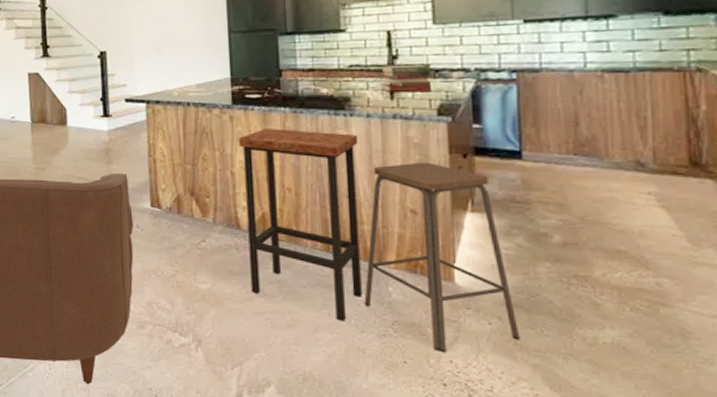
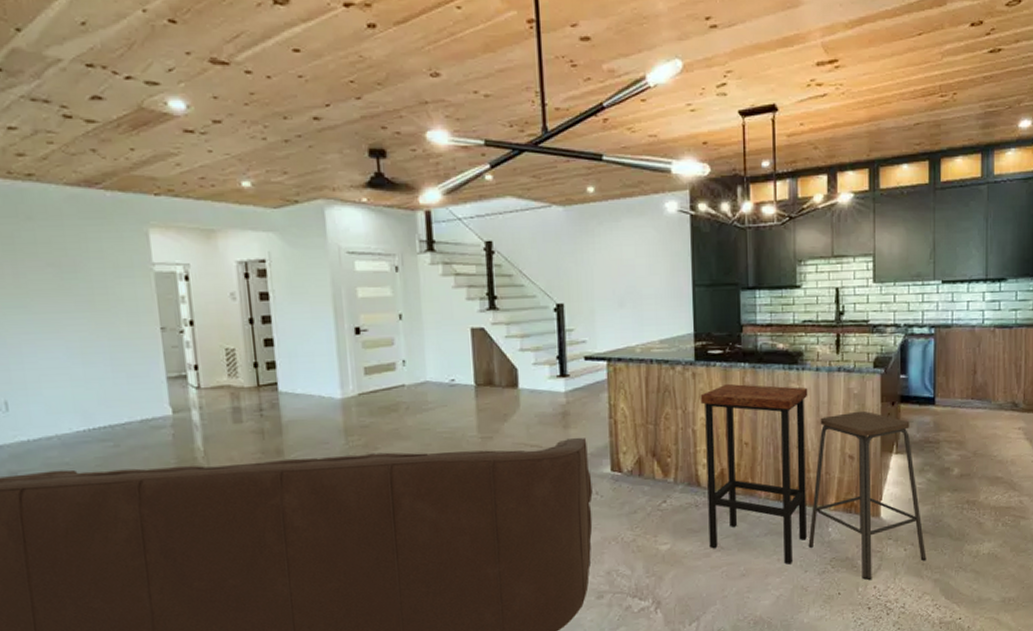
books: present [380,64,433,93] -> none [828,320,871,347]

